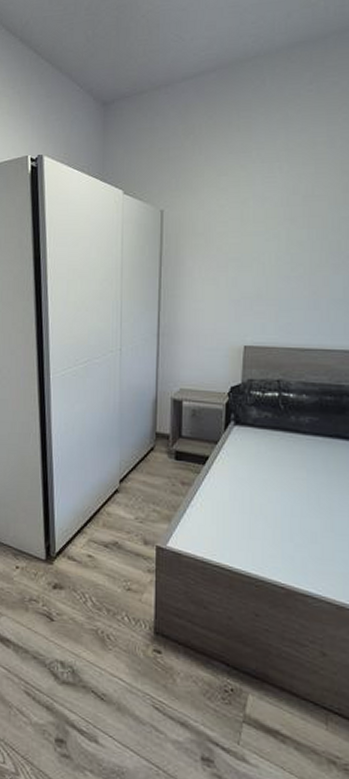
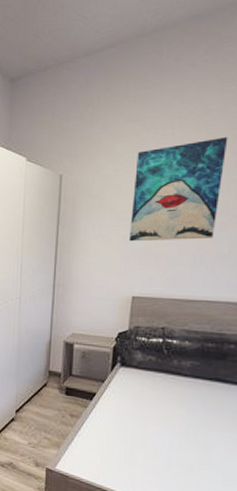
wall art: none [238,172,337,285] -> present [128,137,228,242]

